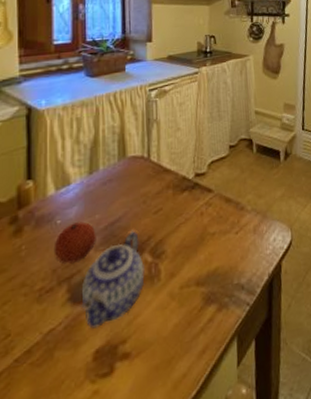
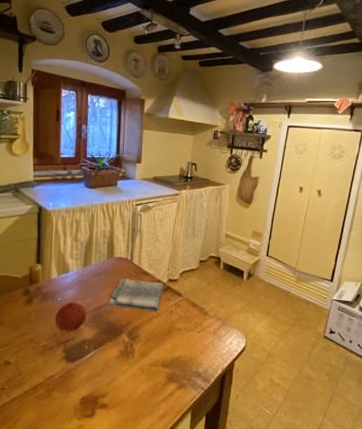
teapot: present [81,231,145,329] -> none [73,316,122,382]
dish towel: none [124,179,190,220] -> present [109,279,163,312]

